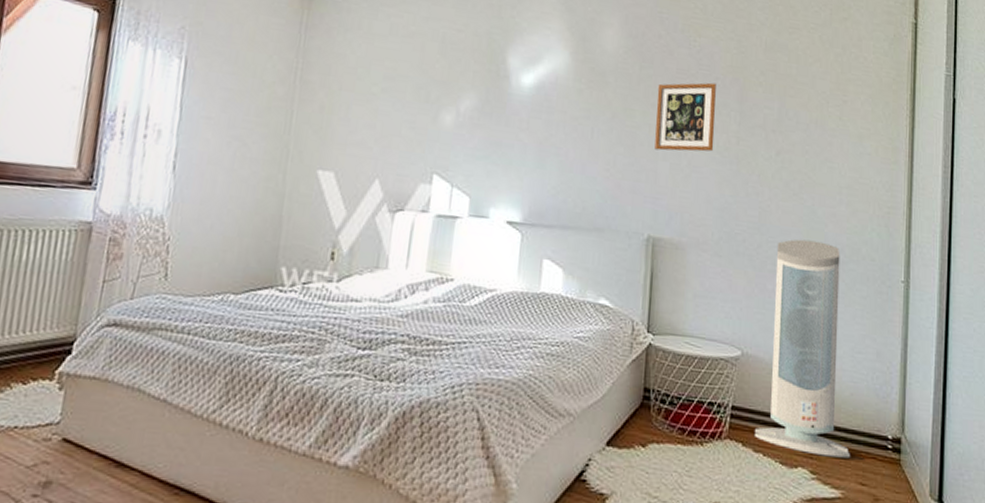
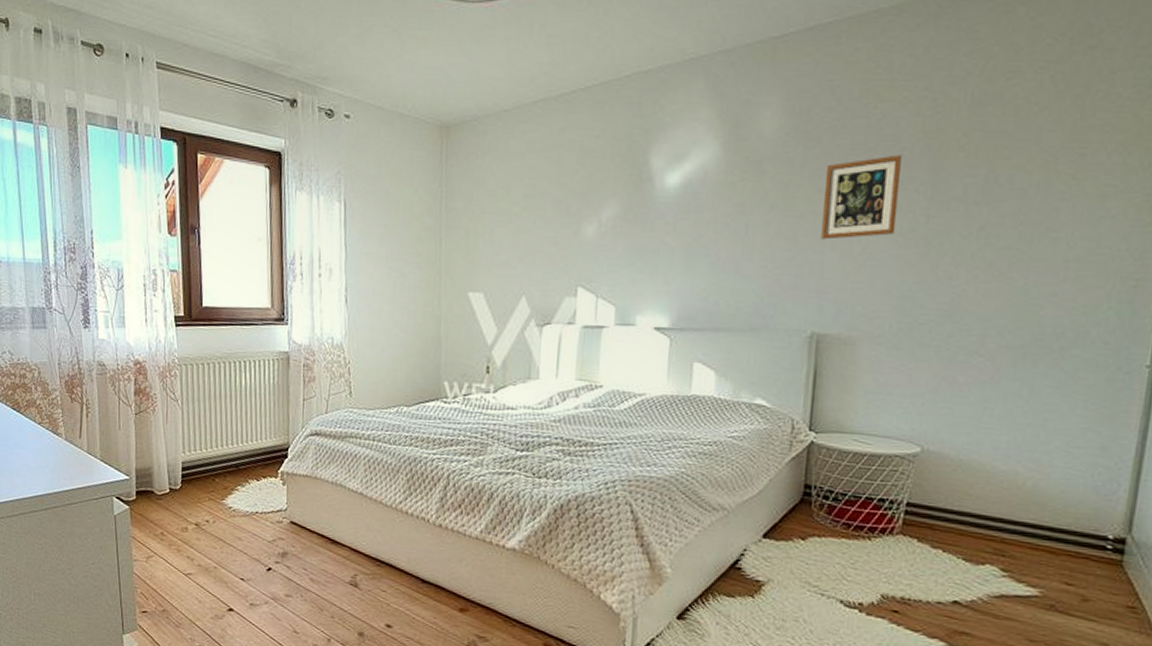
air purifier: present [755,239,850,459] -> none [933,325,1060,558]

